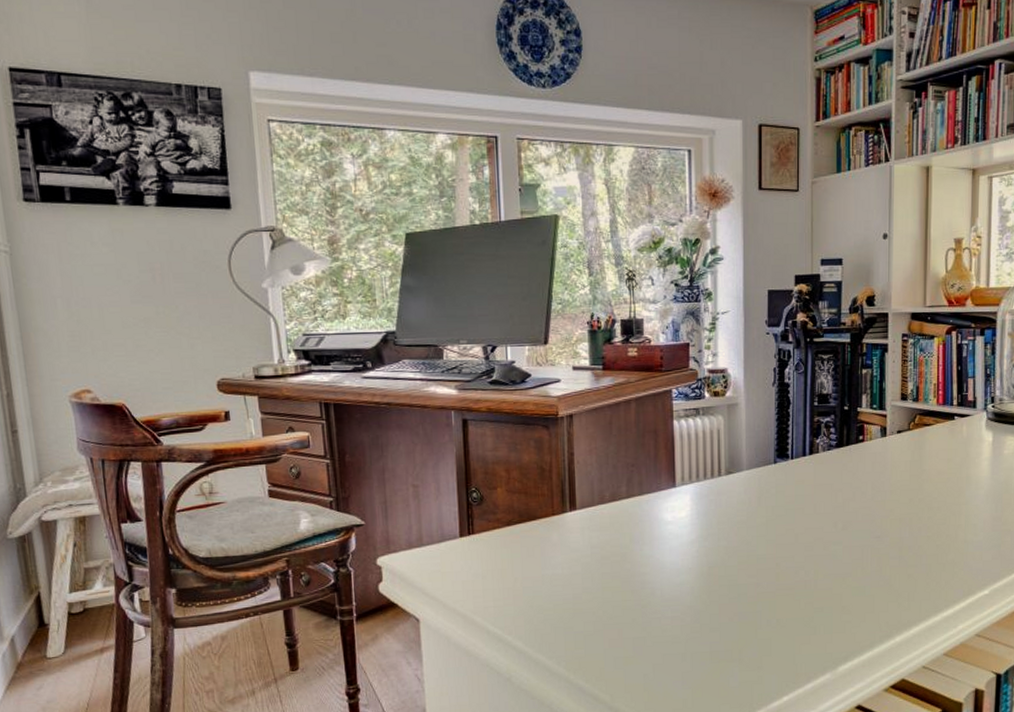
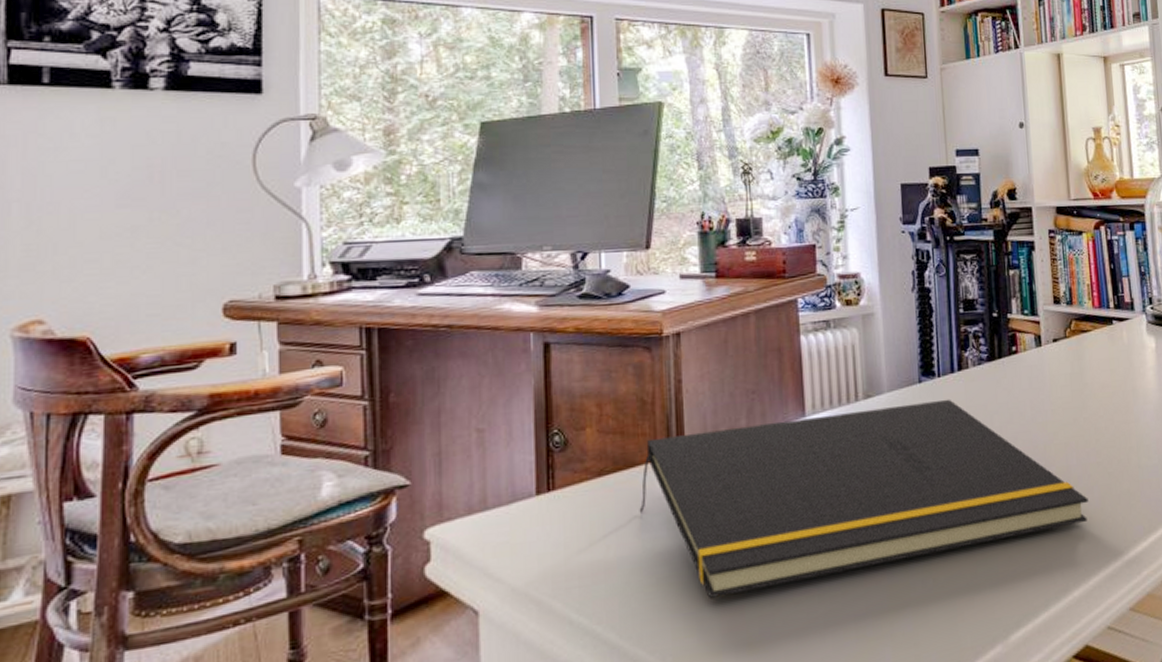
notepad: none [539,478,916,622] -> present [639,399,1088,598]

